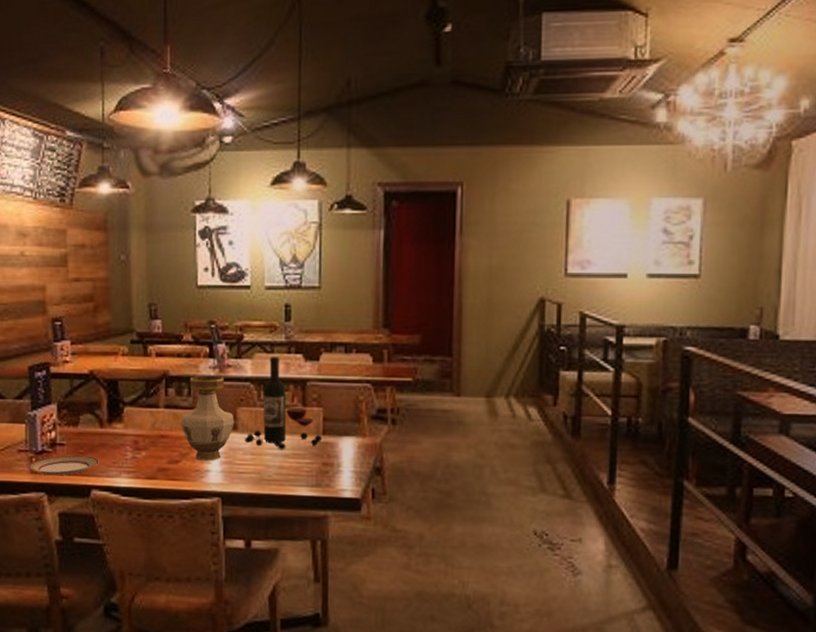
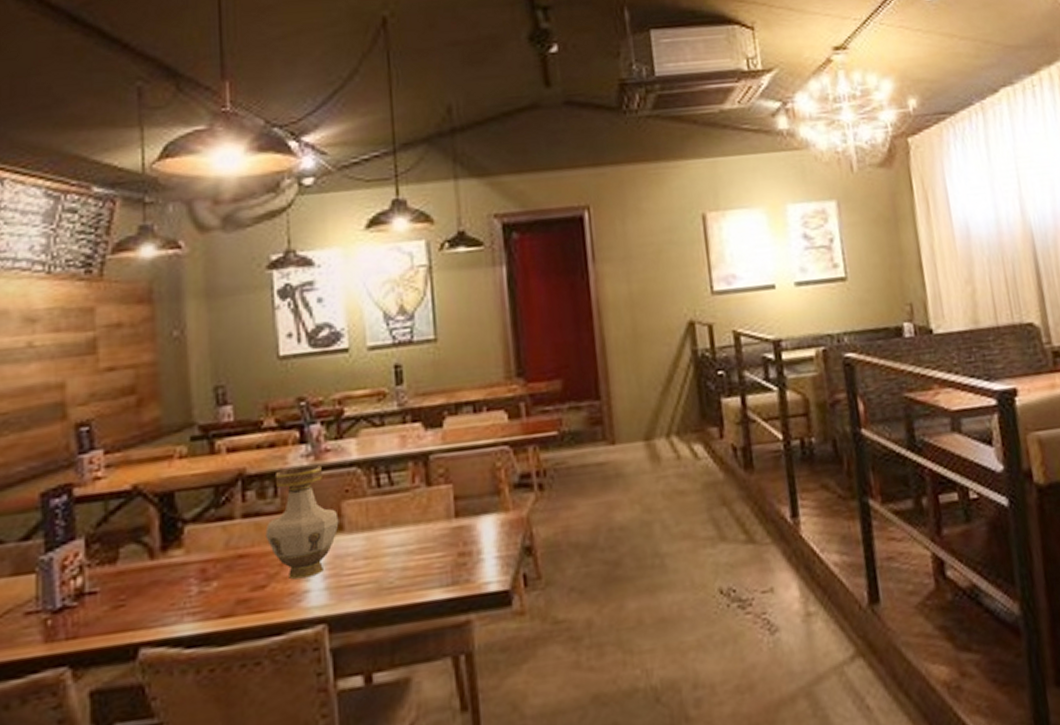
plate: present [28,455,99,476] -> none [40,602,149,641]
wine bottle: present [245,357,323,450] -> none [355,430,455,547]

